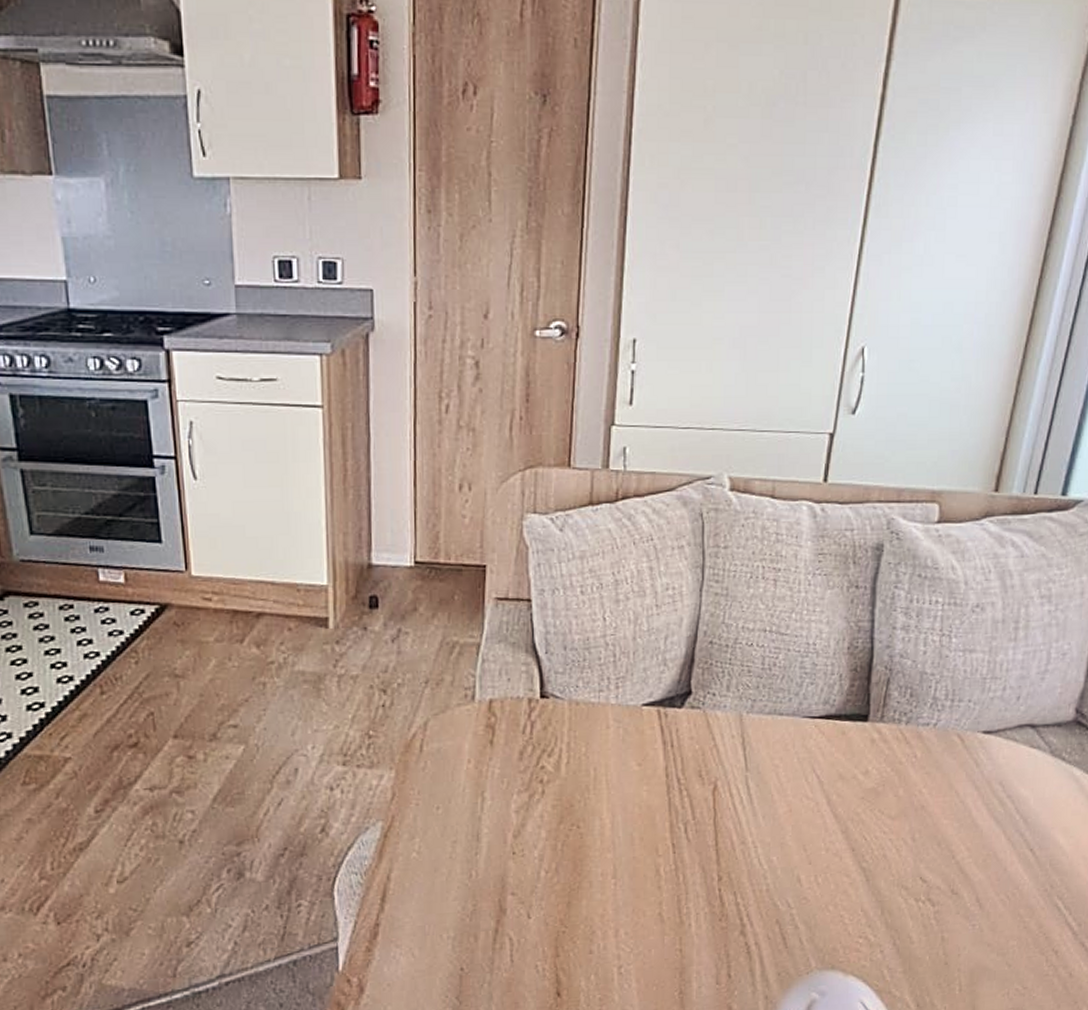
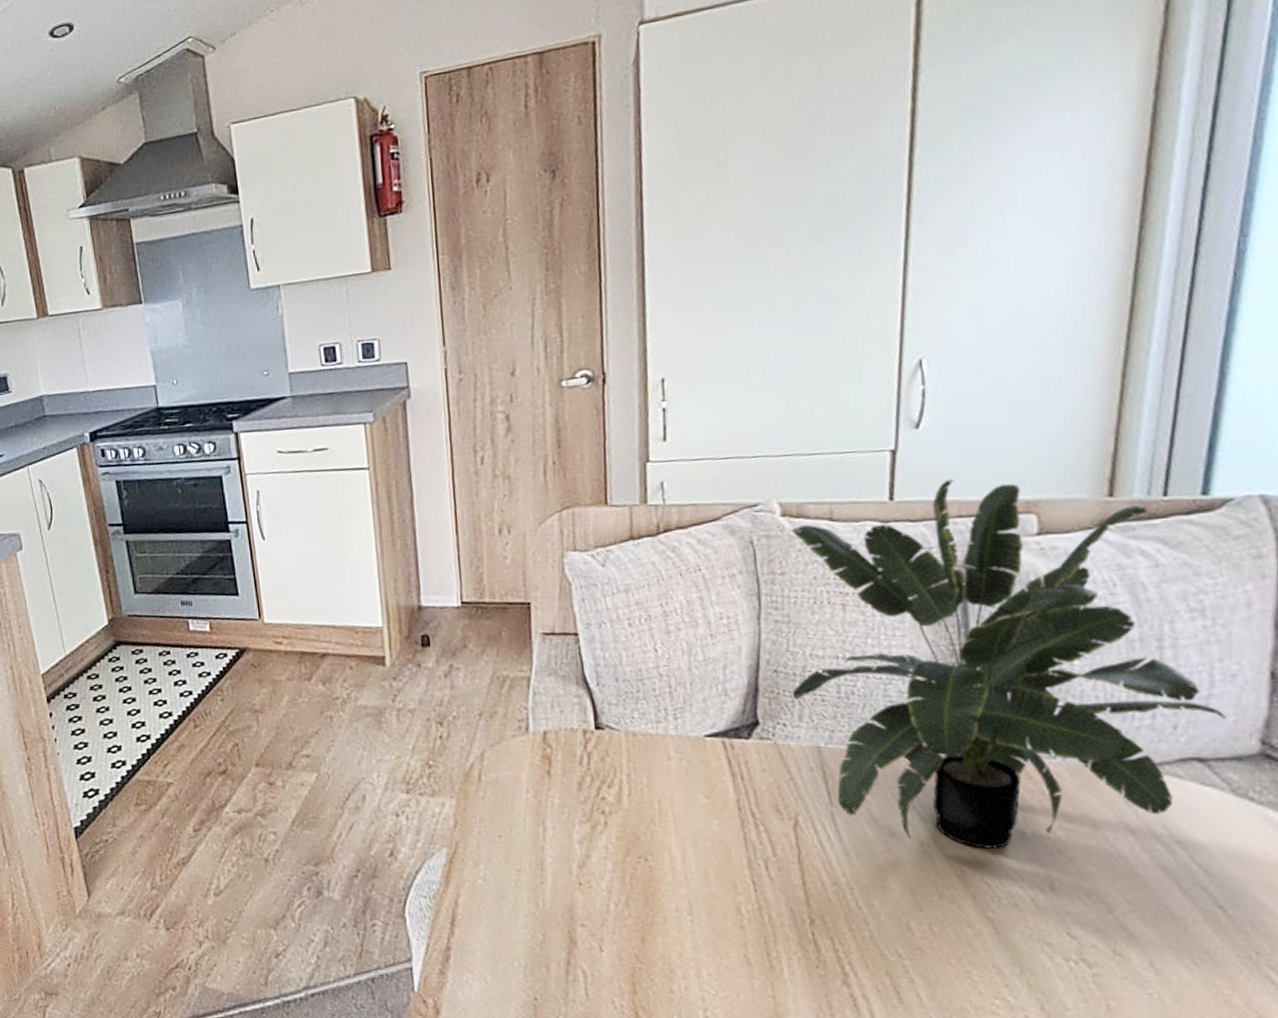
potted plant: none [723,465,1055,807] -> present [791,479,1226,849]

